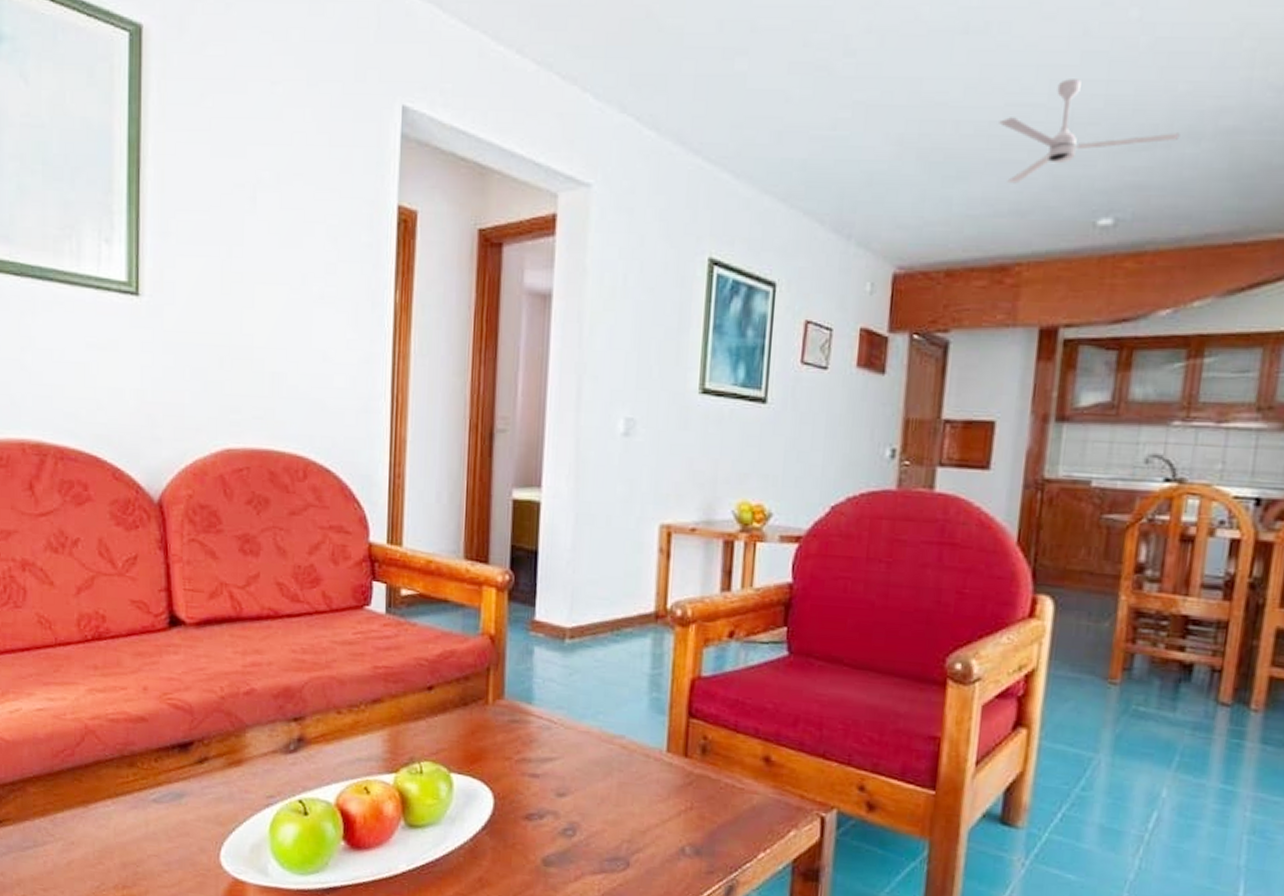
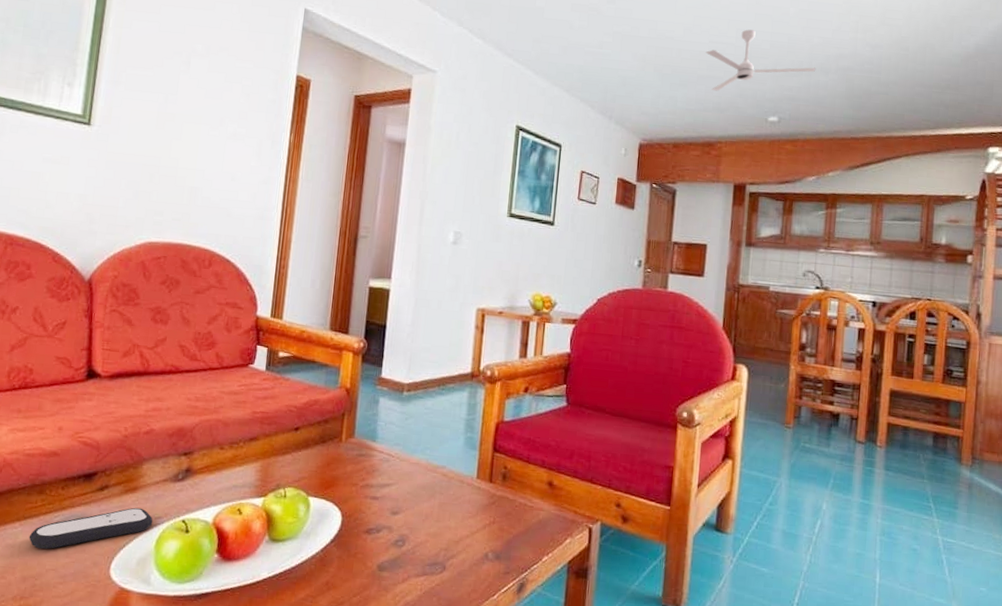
remote control: none [124,784,265,832] -> present [28,507,153,550]

